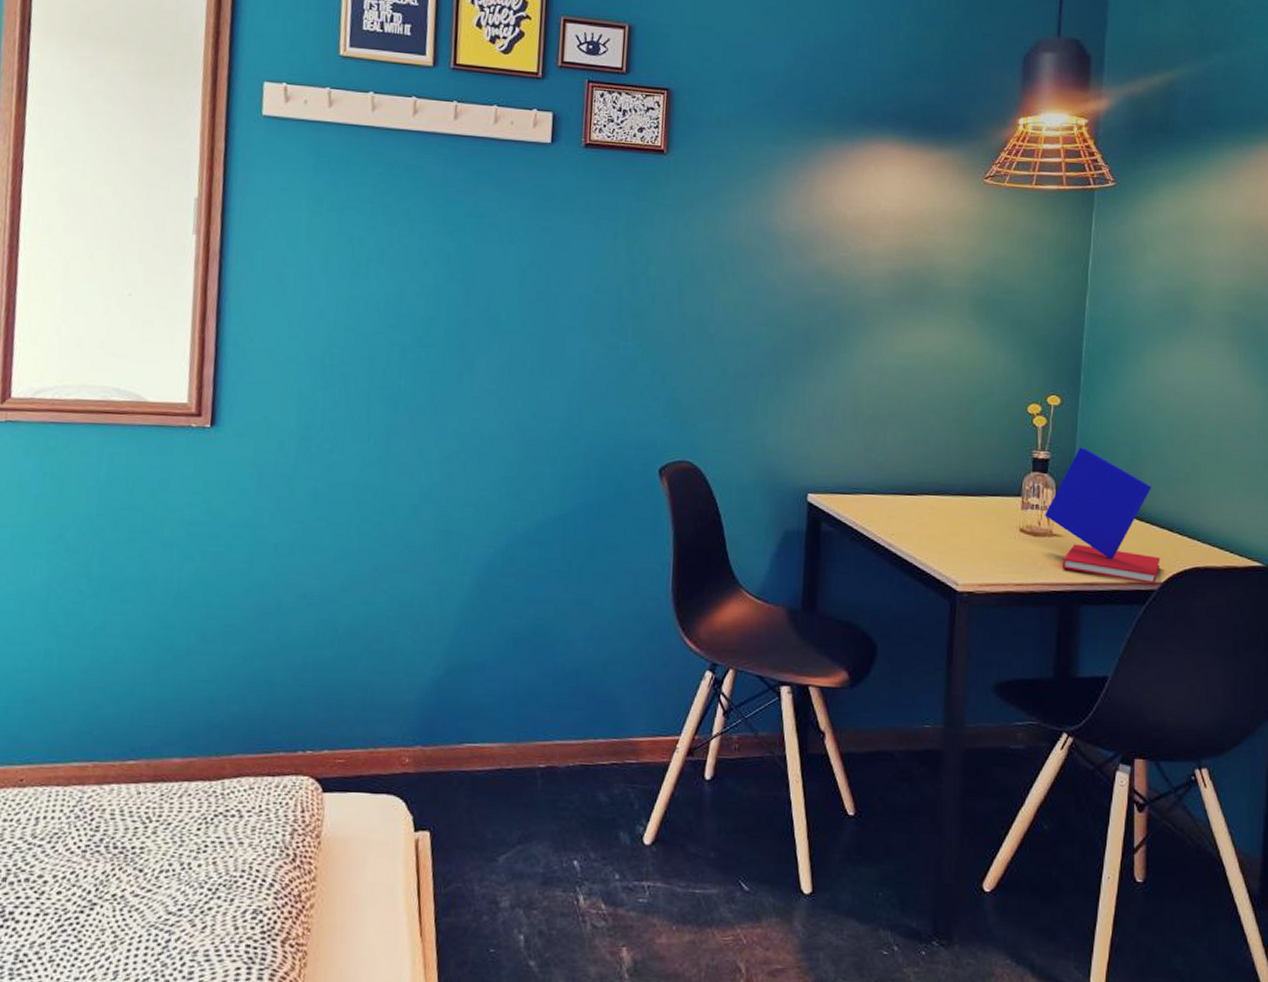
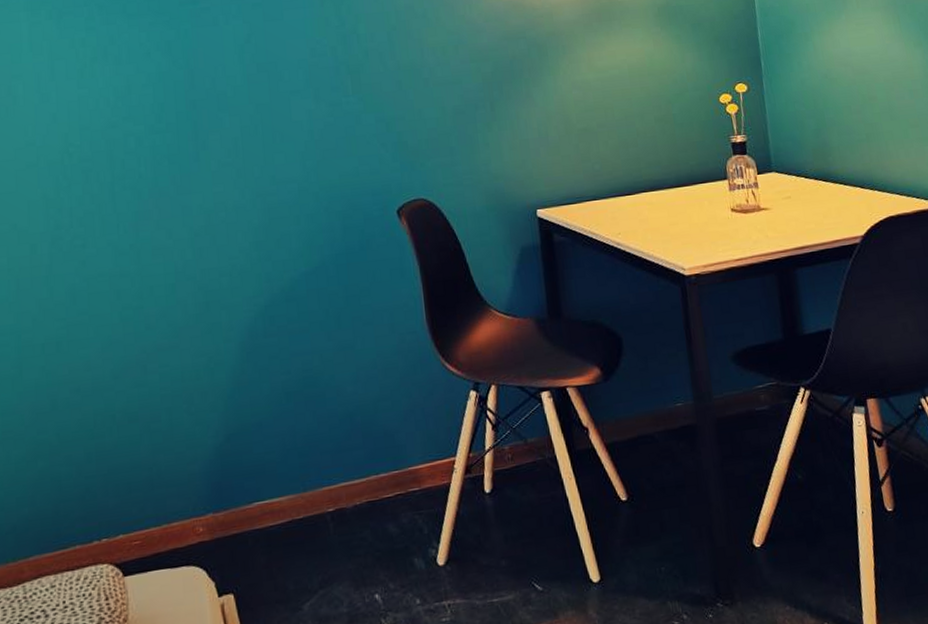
book: present [1045,447,1161,585] -> none [750,126,859,239]

